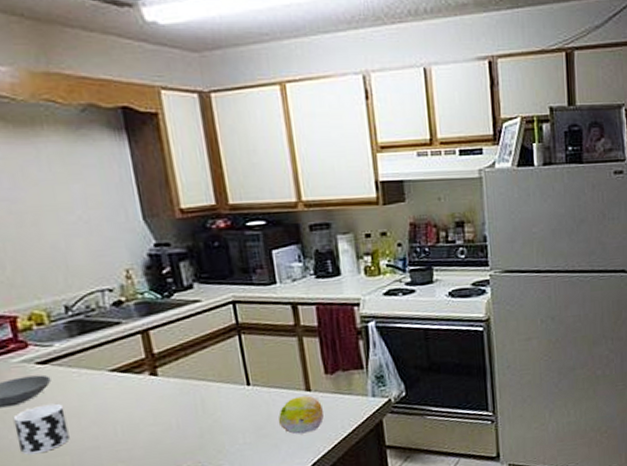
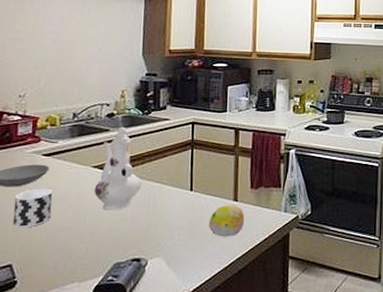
ewer: none [116,317,181,422] -> present [94,127,142,212]

